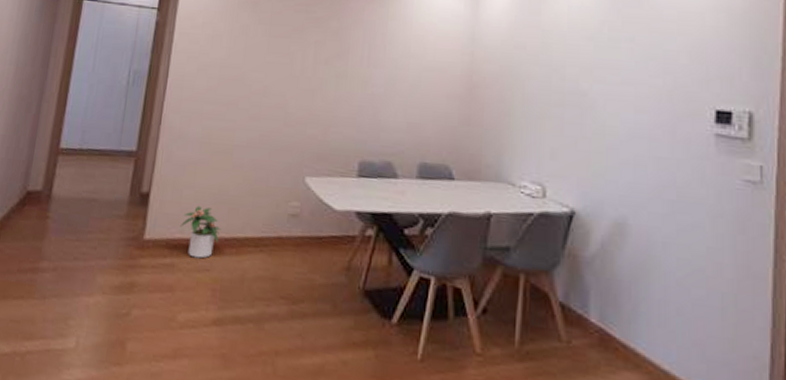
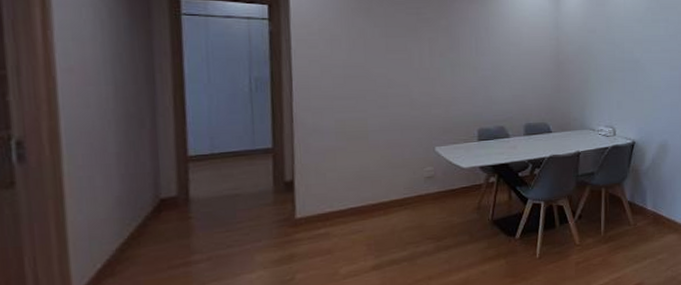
potted plant: present [179,205,221,259] -> none [328,183,368,224]

